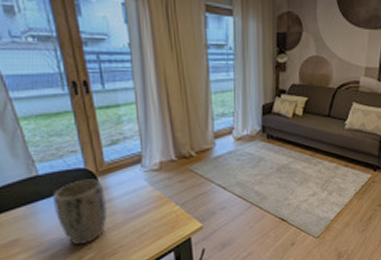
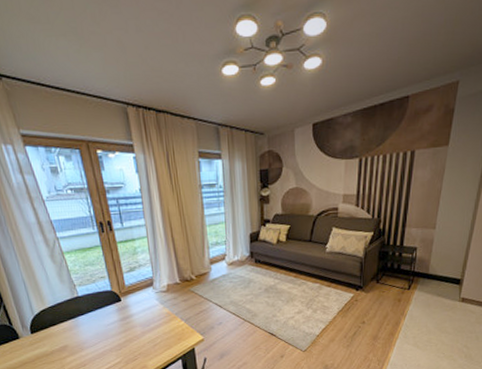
plant pot: present [53,179,107,244] -> none [89,299,129,351]

